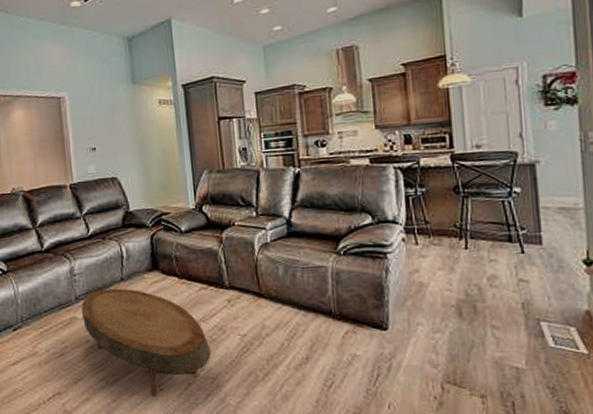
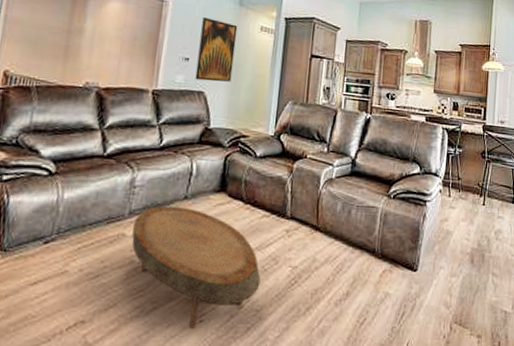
wall art: none [100,103,141,167] -> present [195,16,238,82]

